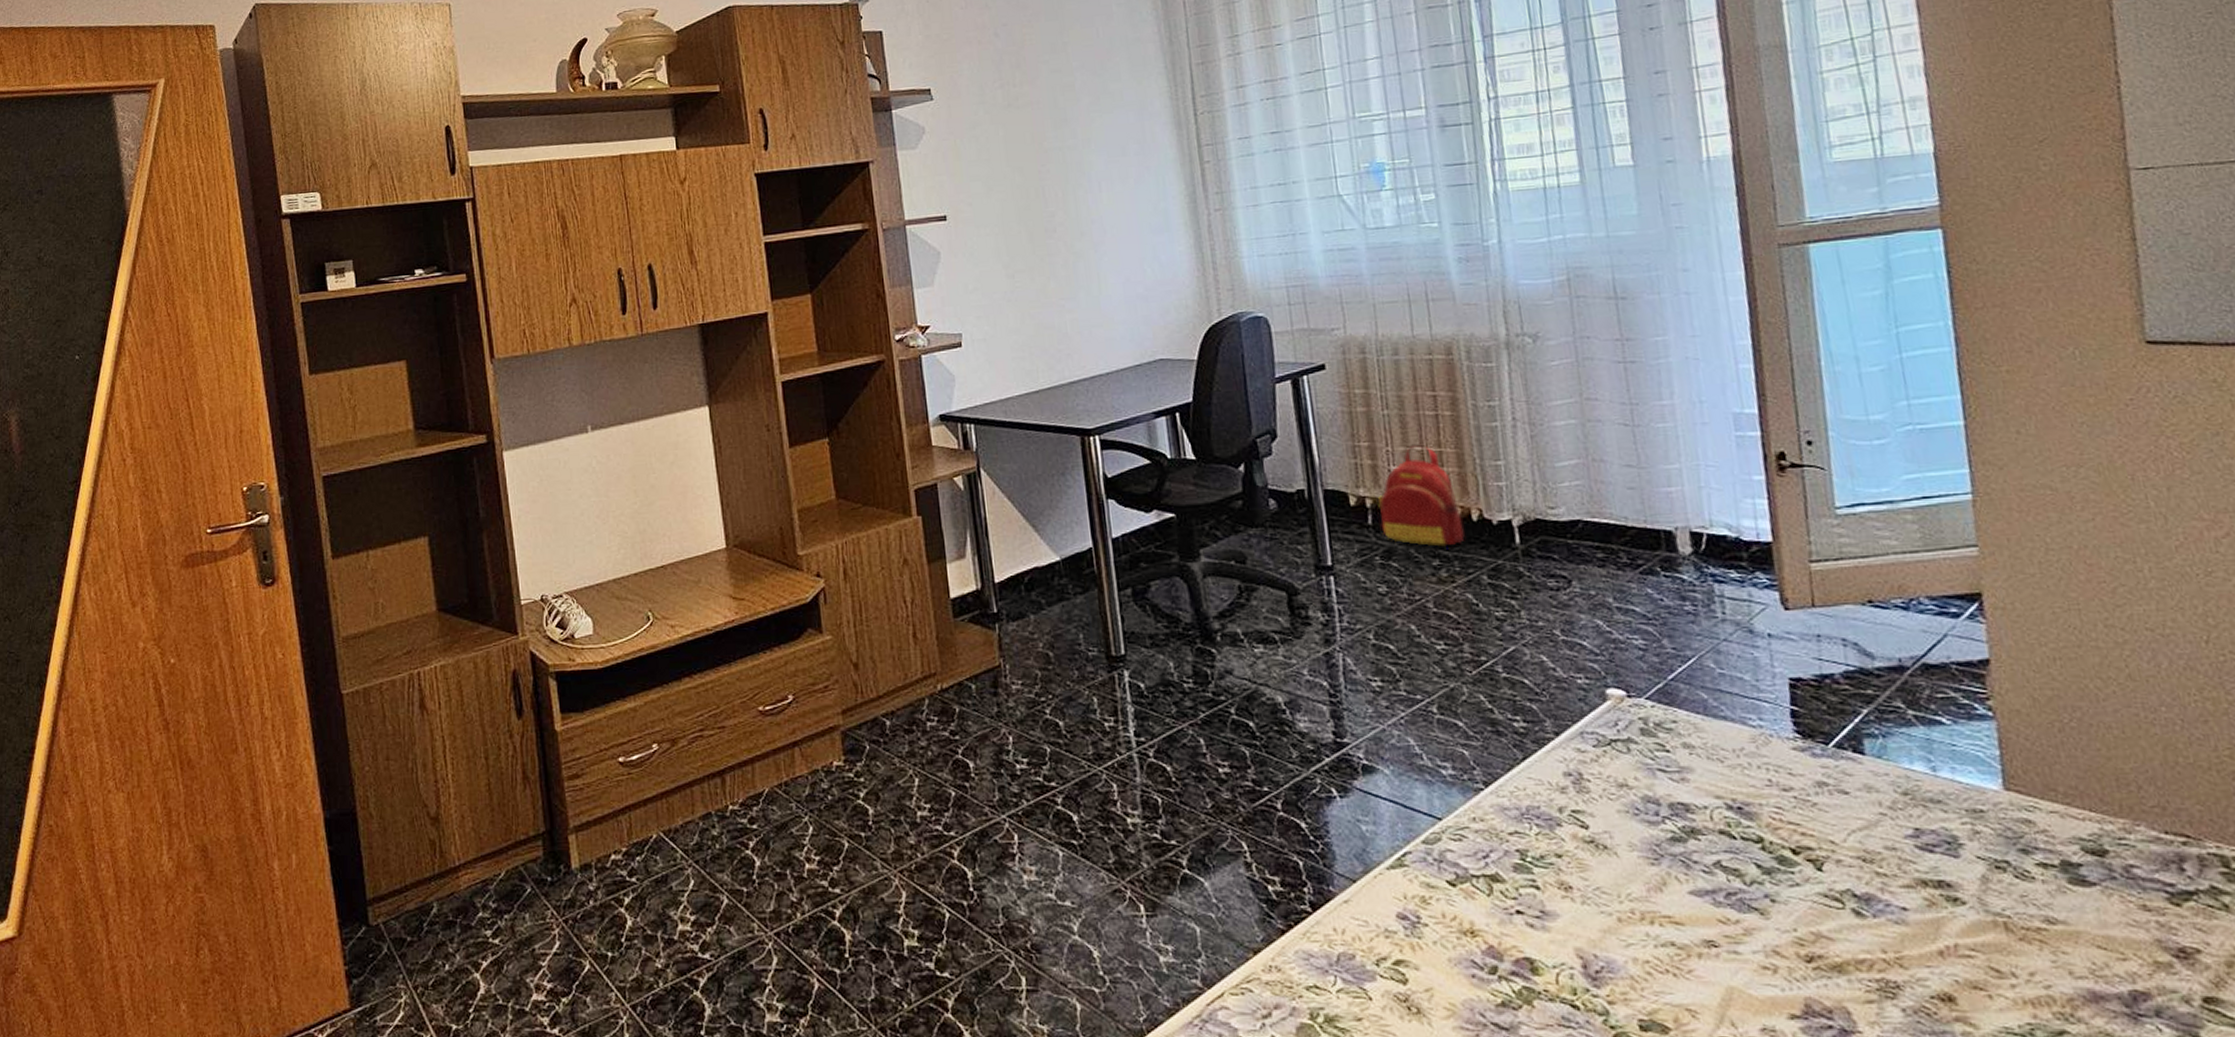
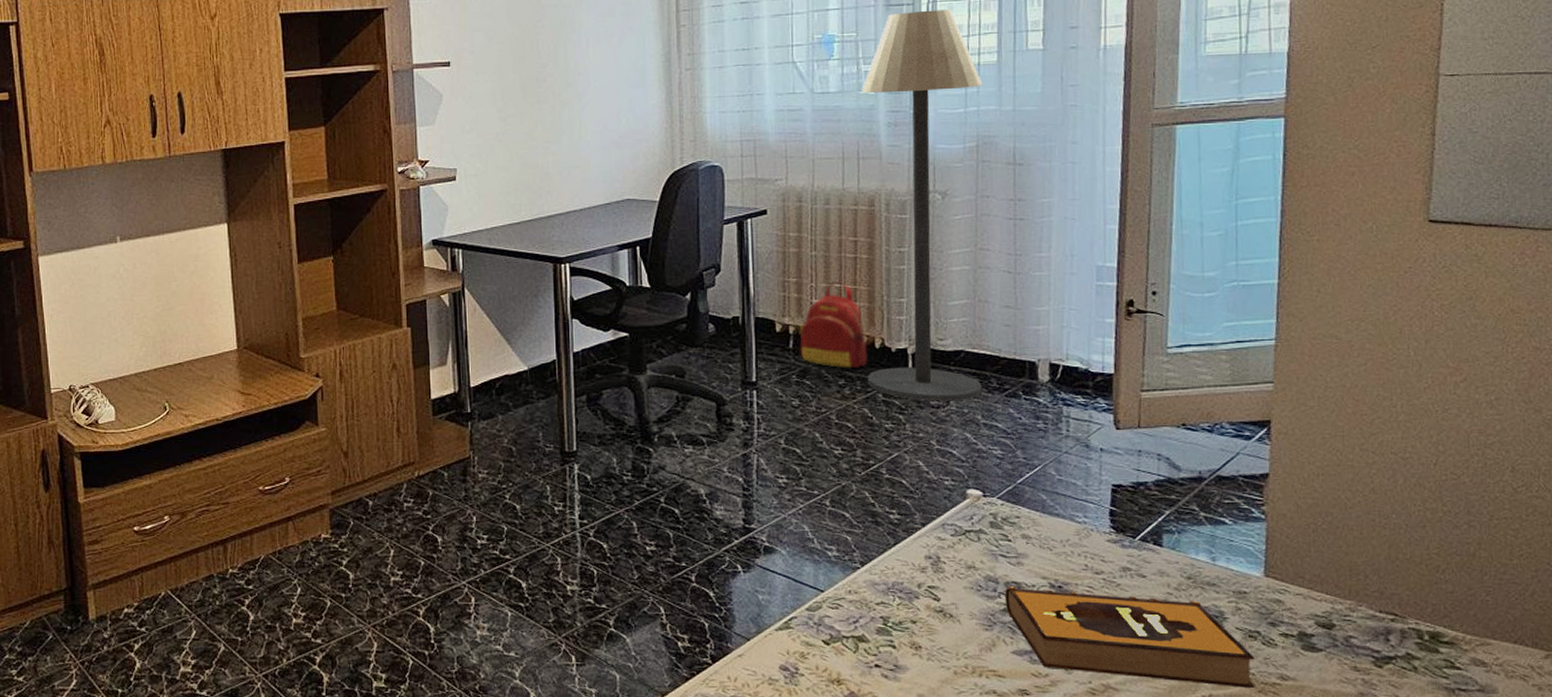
floor lamp: none [1422,126,1610,583] -> present [862,9,983,402]
hardback book: none [1669,809,2013,936] -> present [1004,587,1255,689]

